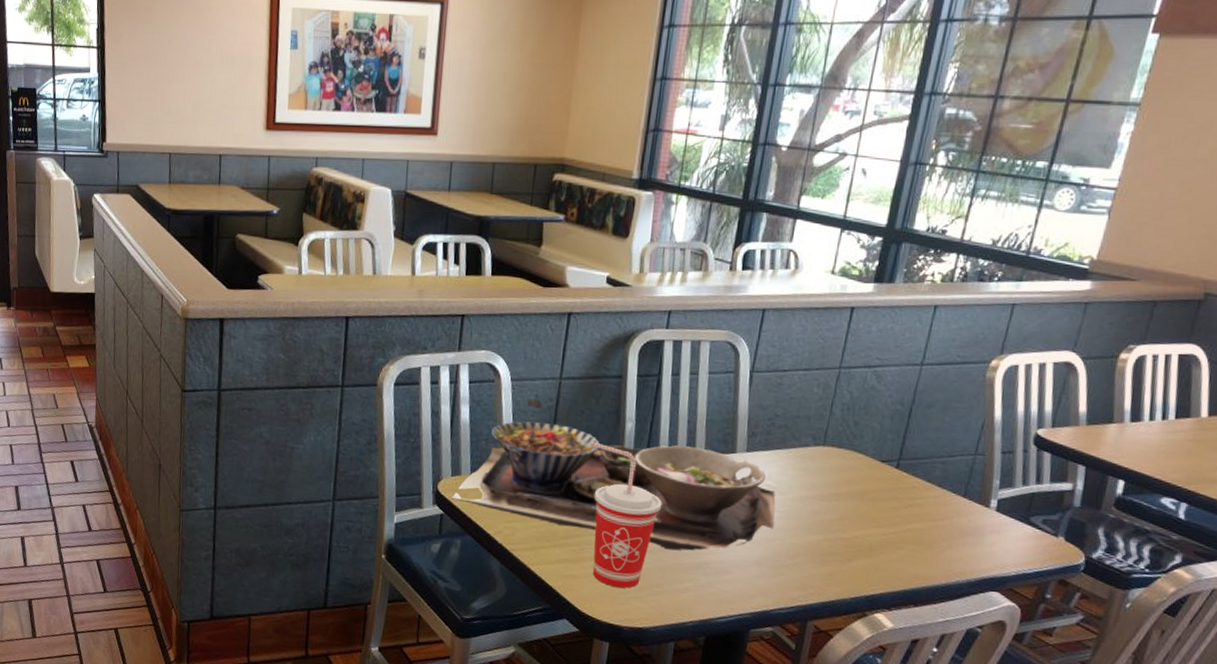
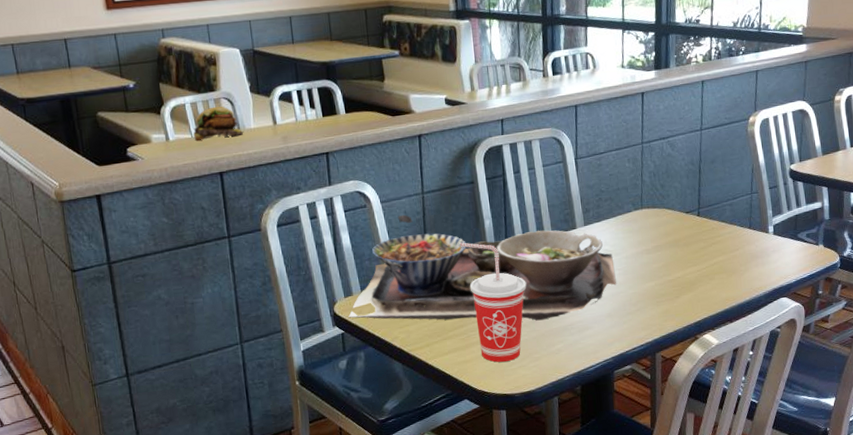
burger: none [327,246,378,282] -> present [193,106,243,142]

